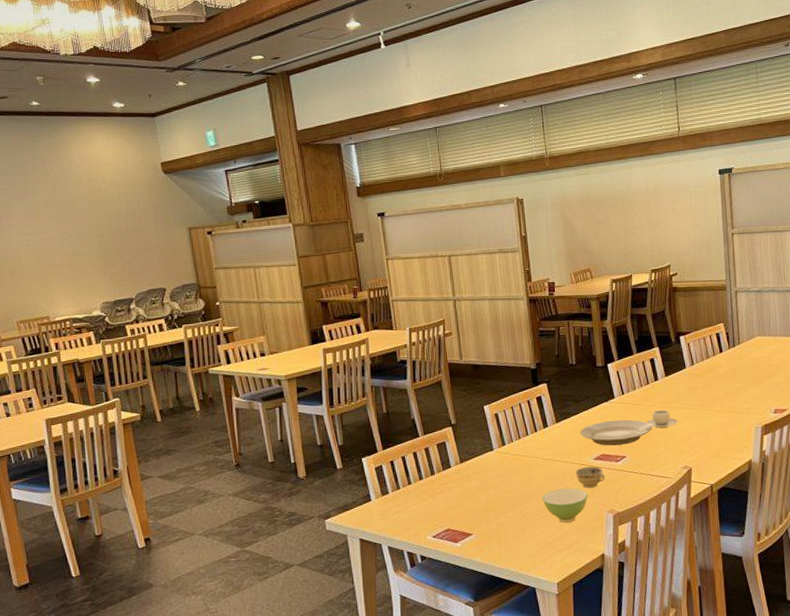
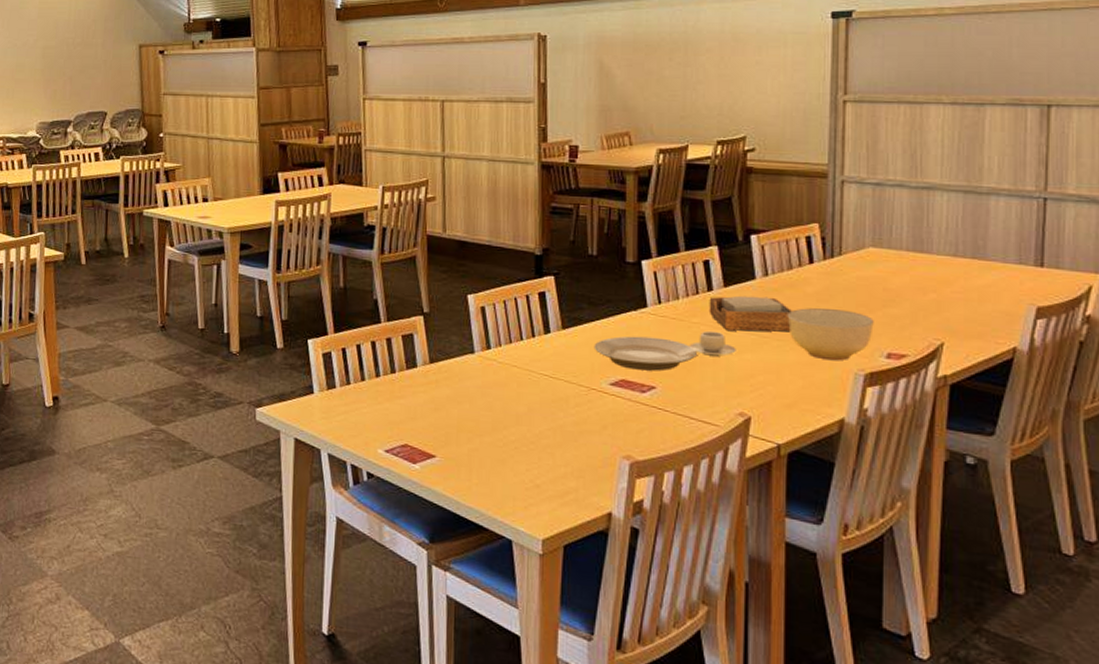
bowl: present [542,488,589,523] -> none [533,416,597,464]
teacup: present [575,466,605,488] -> none [582,393,623,422]
napkin holder: none [656,380,712,408] -> present [709,295,793,332]
bowl: none [708,383,764,420] -> present [787,308,874,361]

